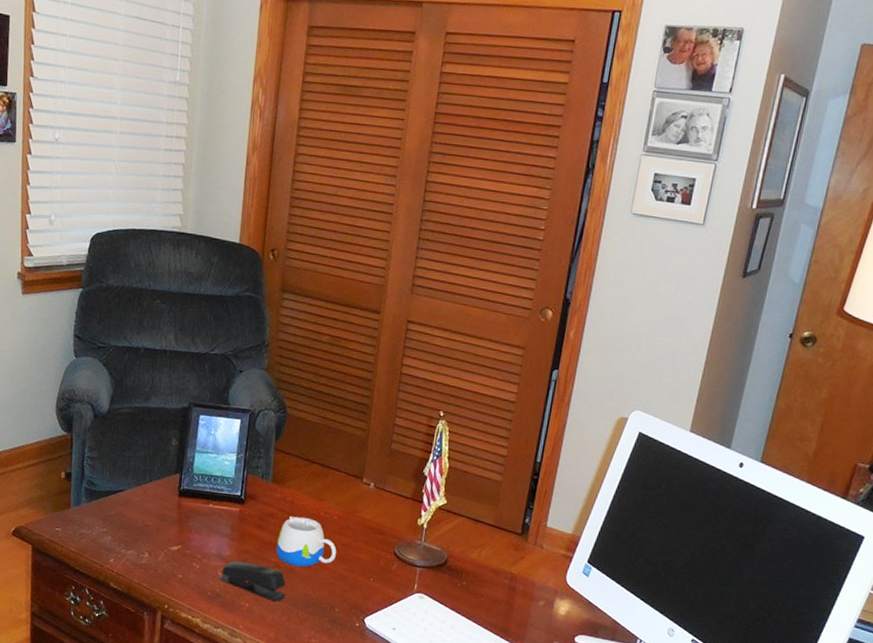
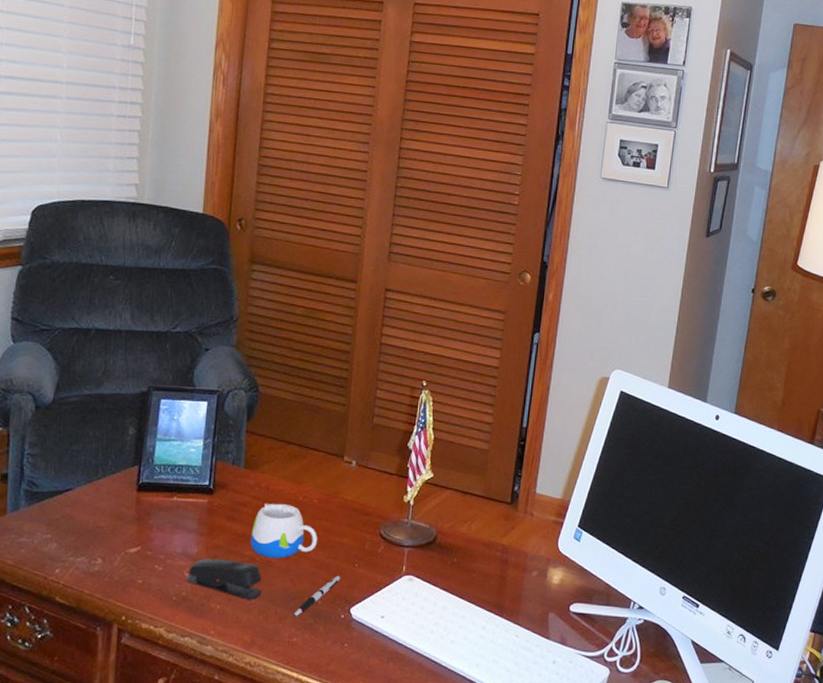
pen: none [312,587,356,621] -> present [293,575,340,617]

